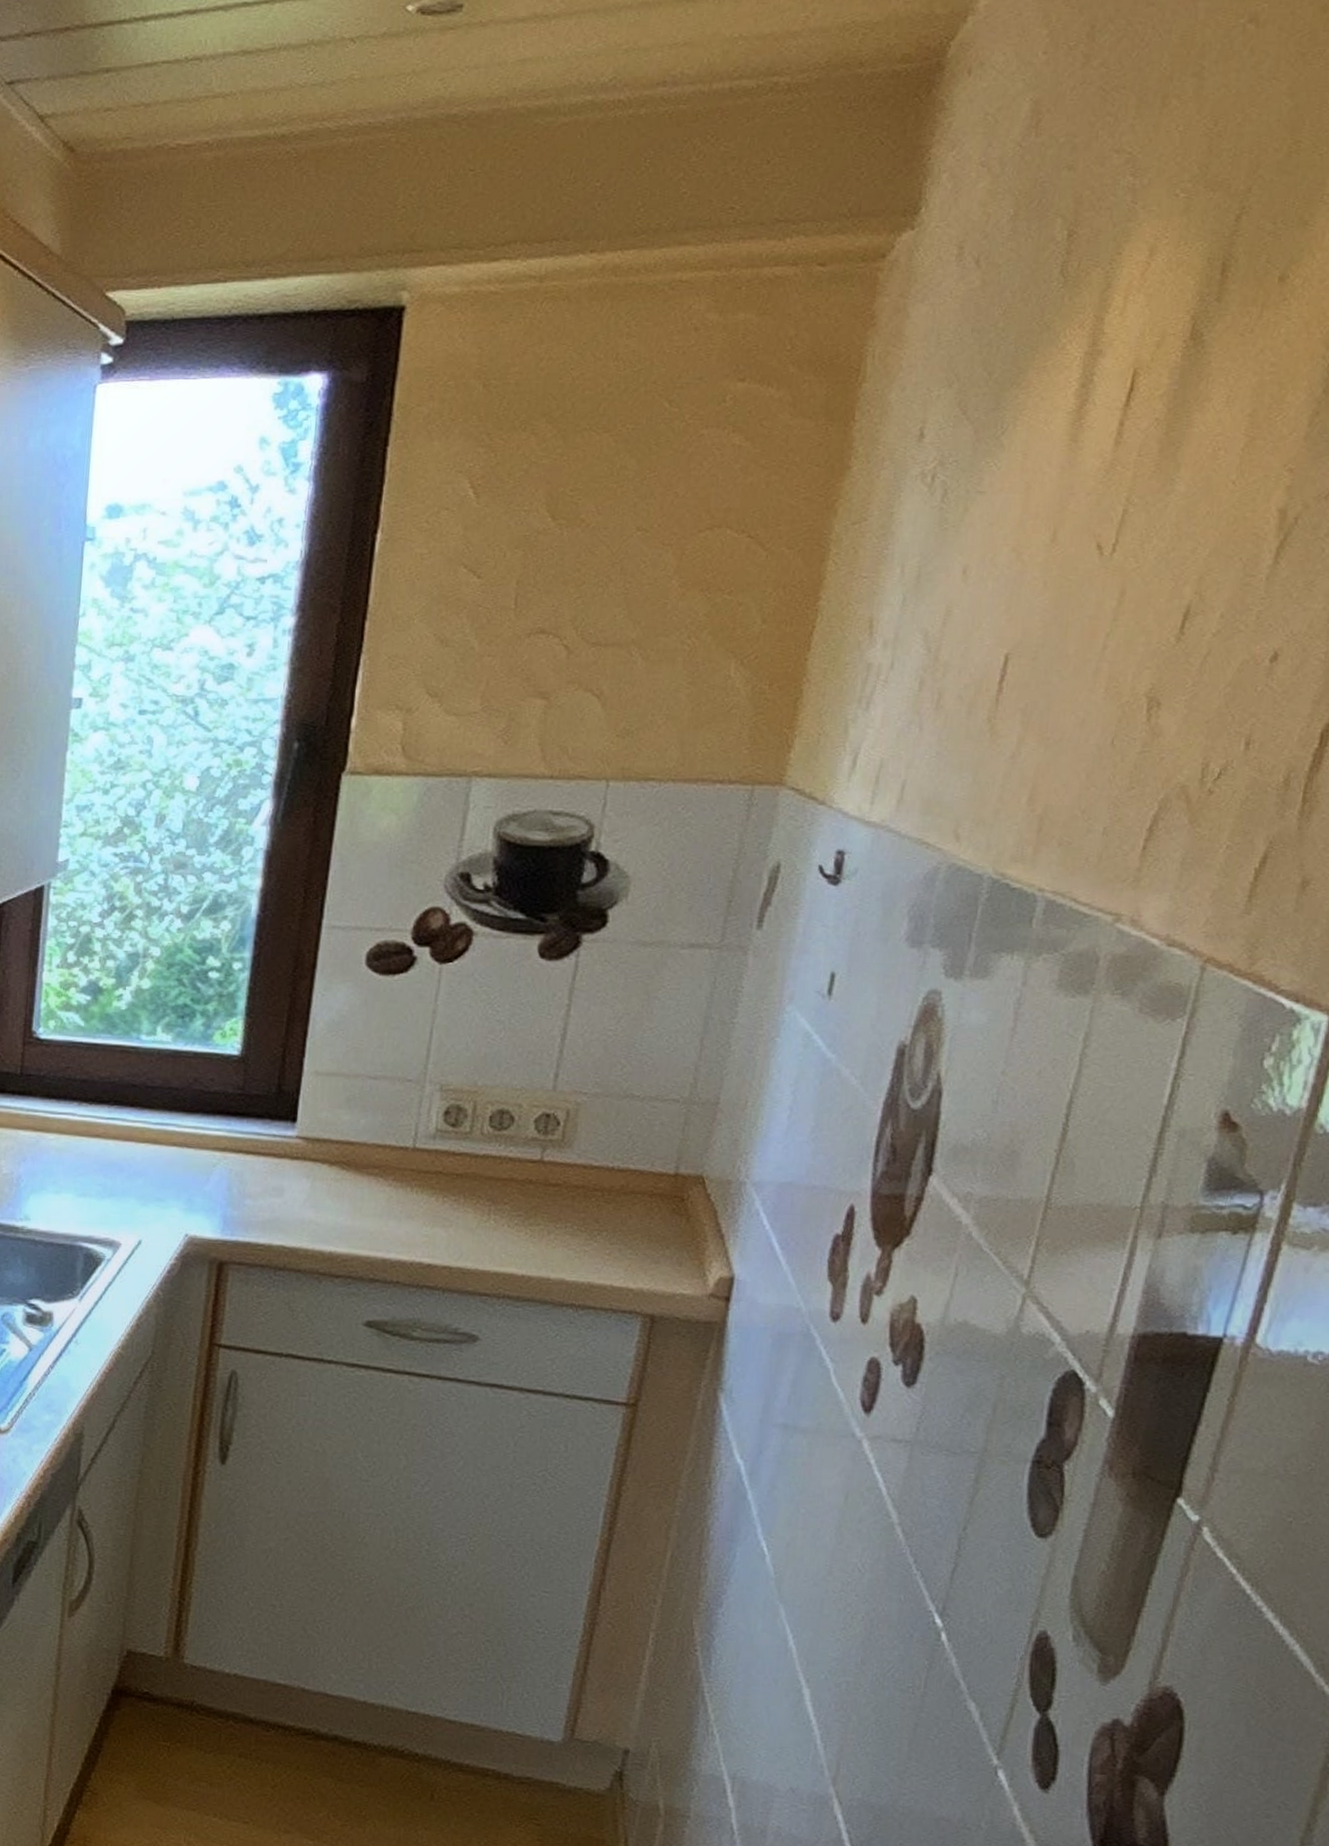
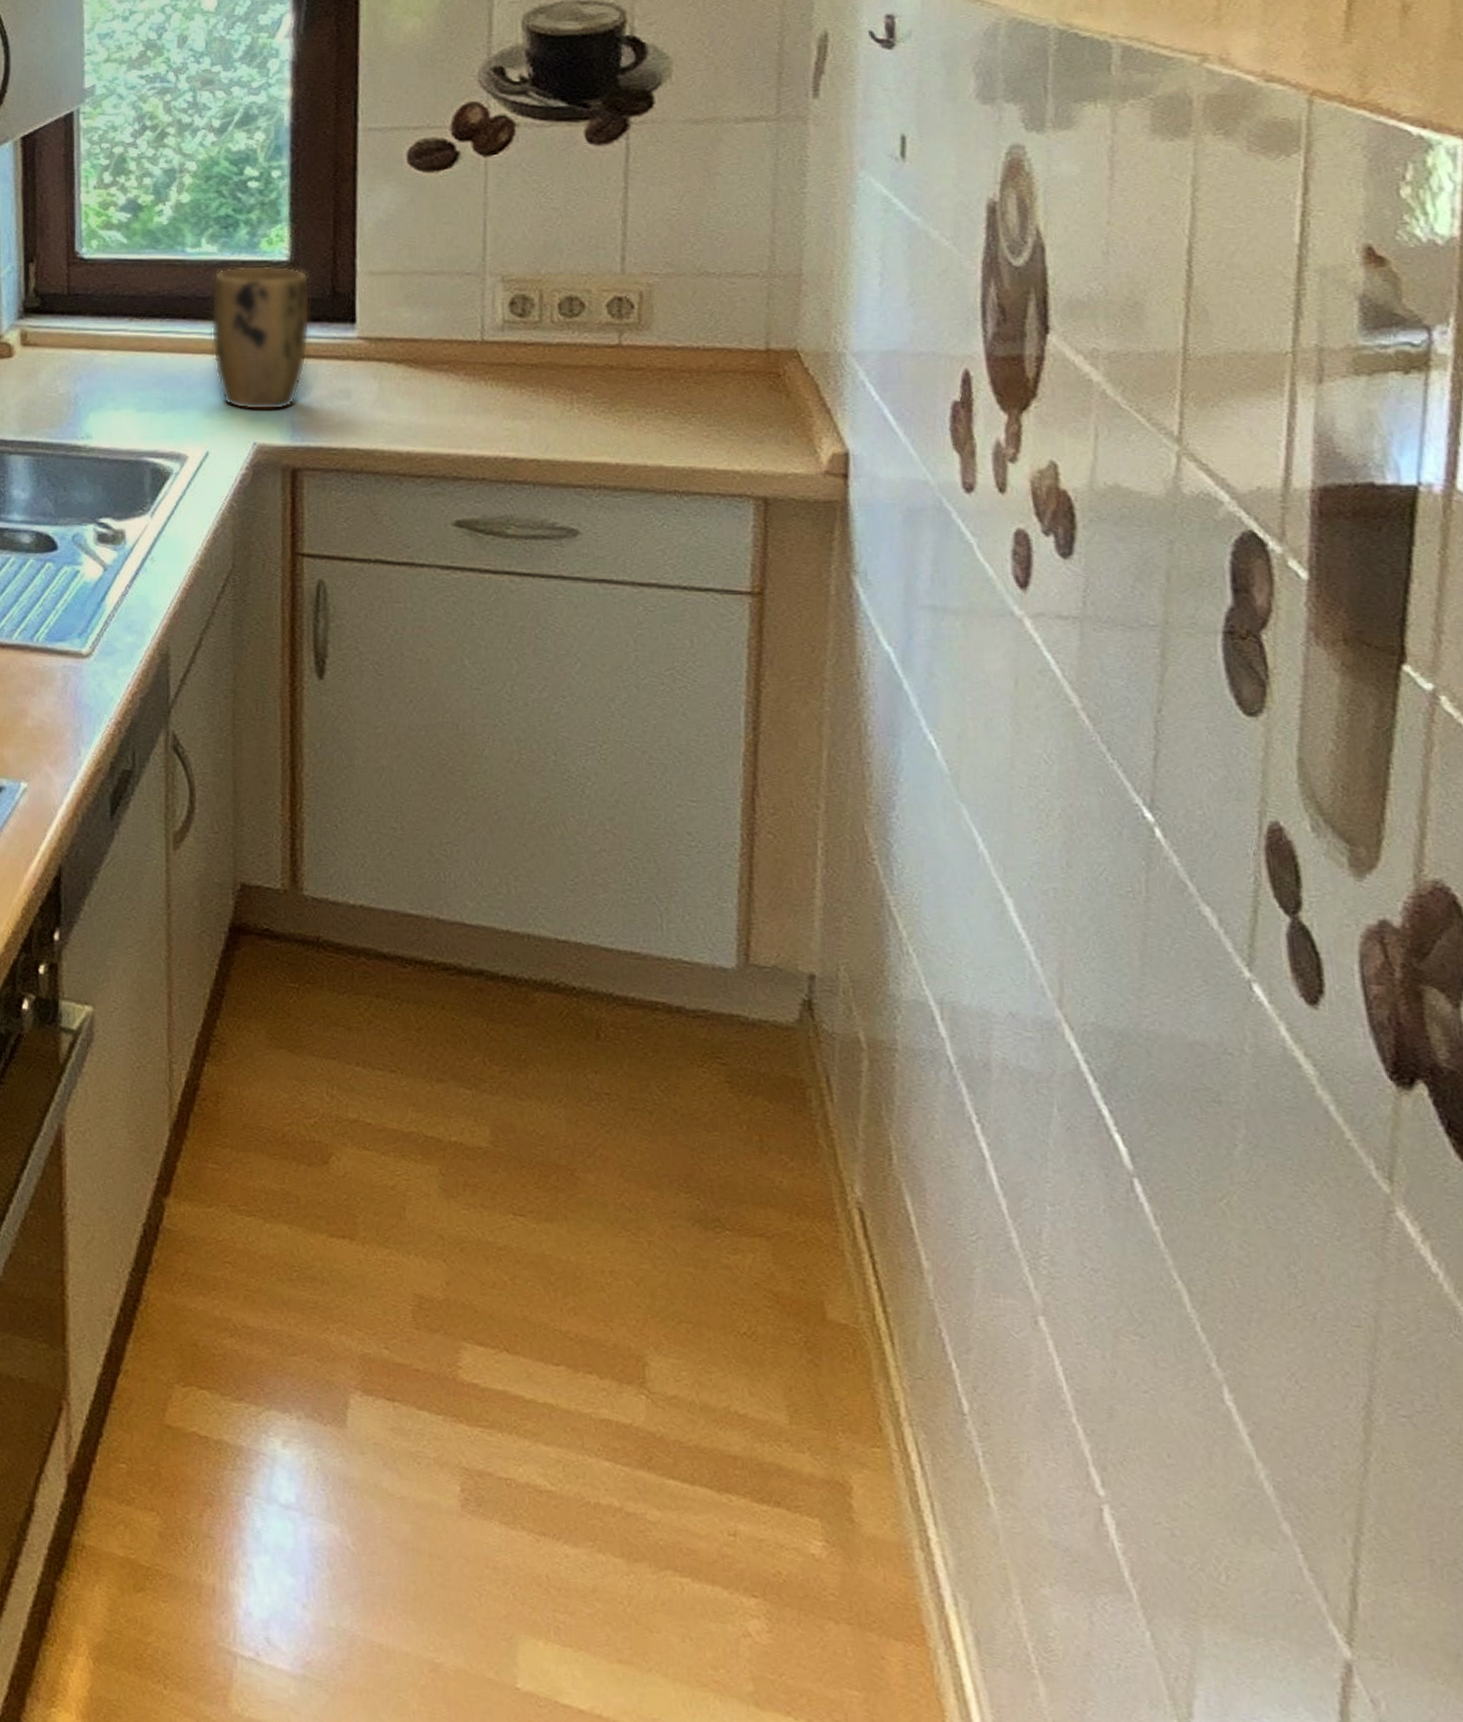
plant pot: none [155,1057,257,1204] -> present [211,265,311,410]

